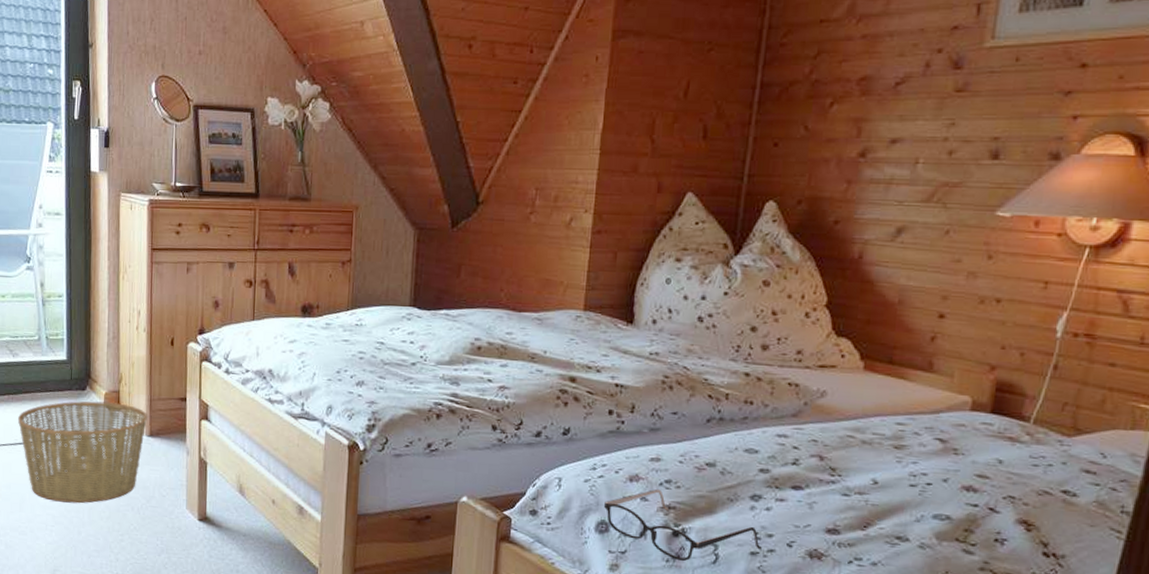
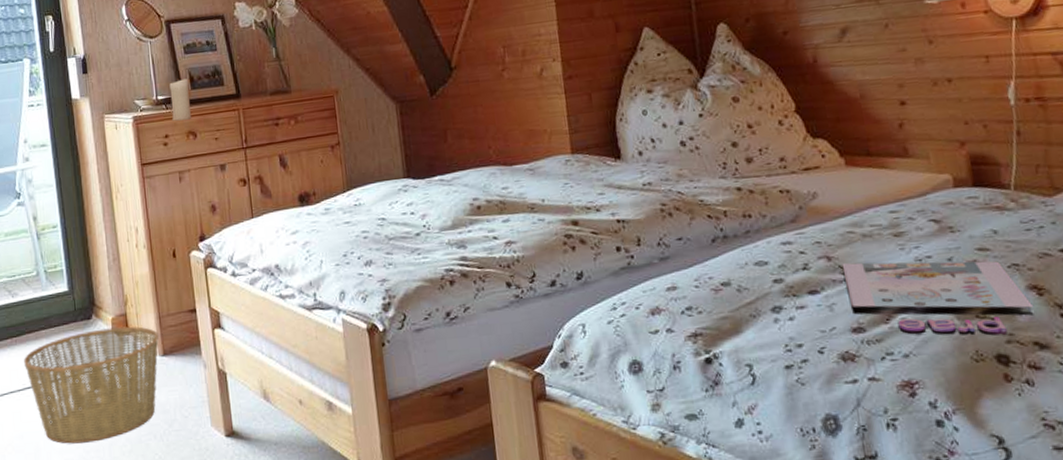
candle: none [187,168,209,213] -> present [169,78,192,122]
eyeglasses: present [604,488,762,562] -> none [632,317,795,389]
magazine: none [831,464,1017,563] -> present [841,261,1034,336]

